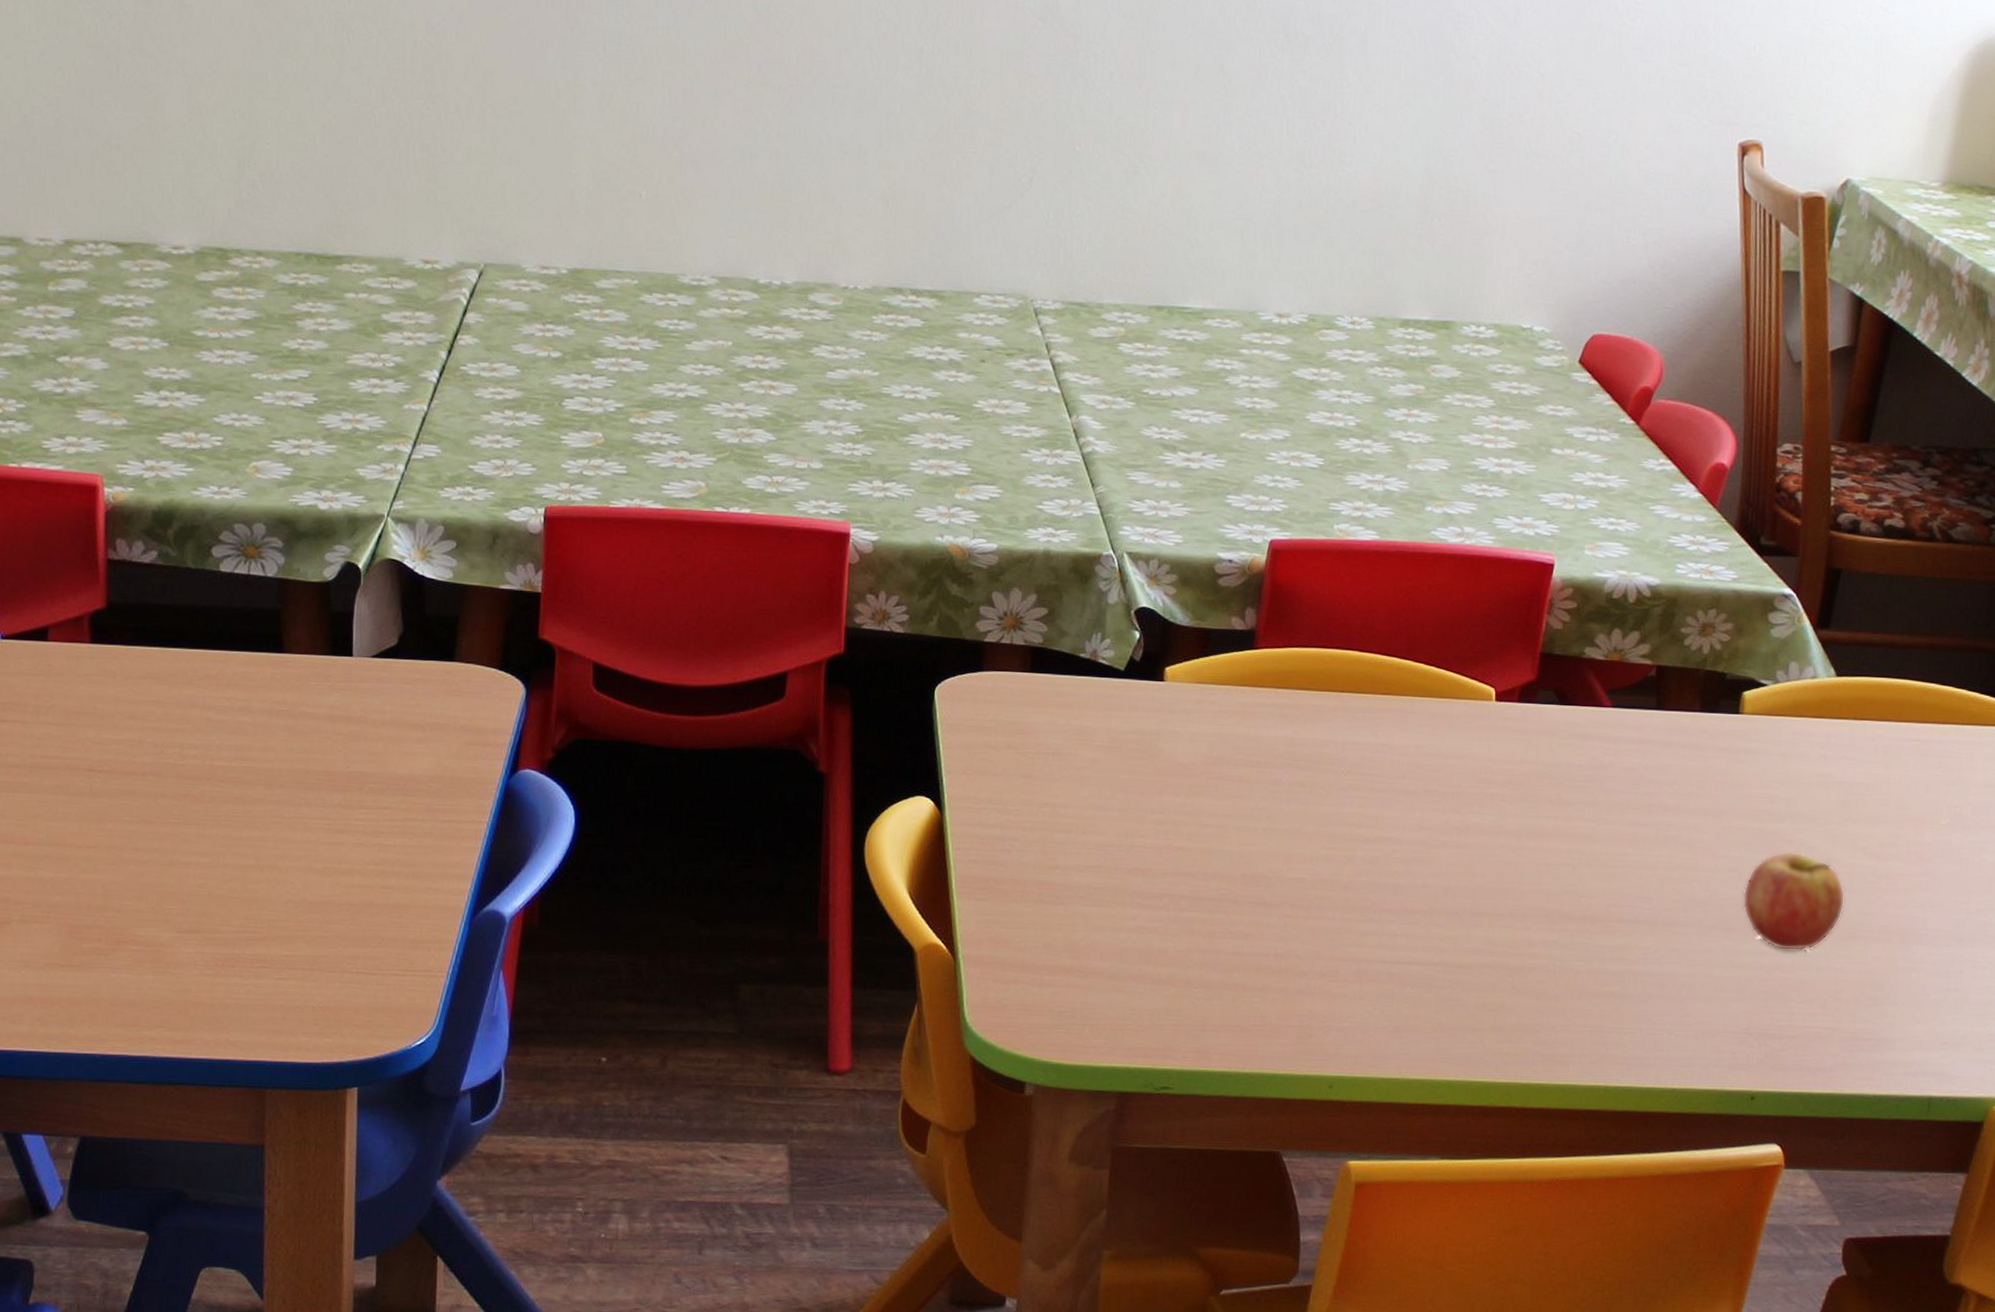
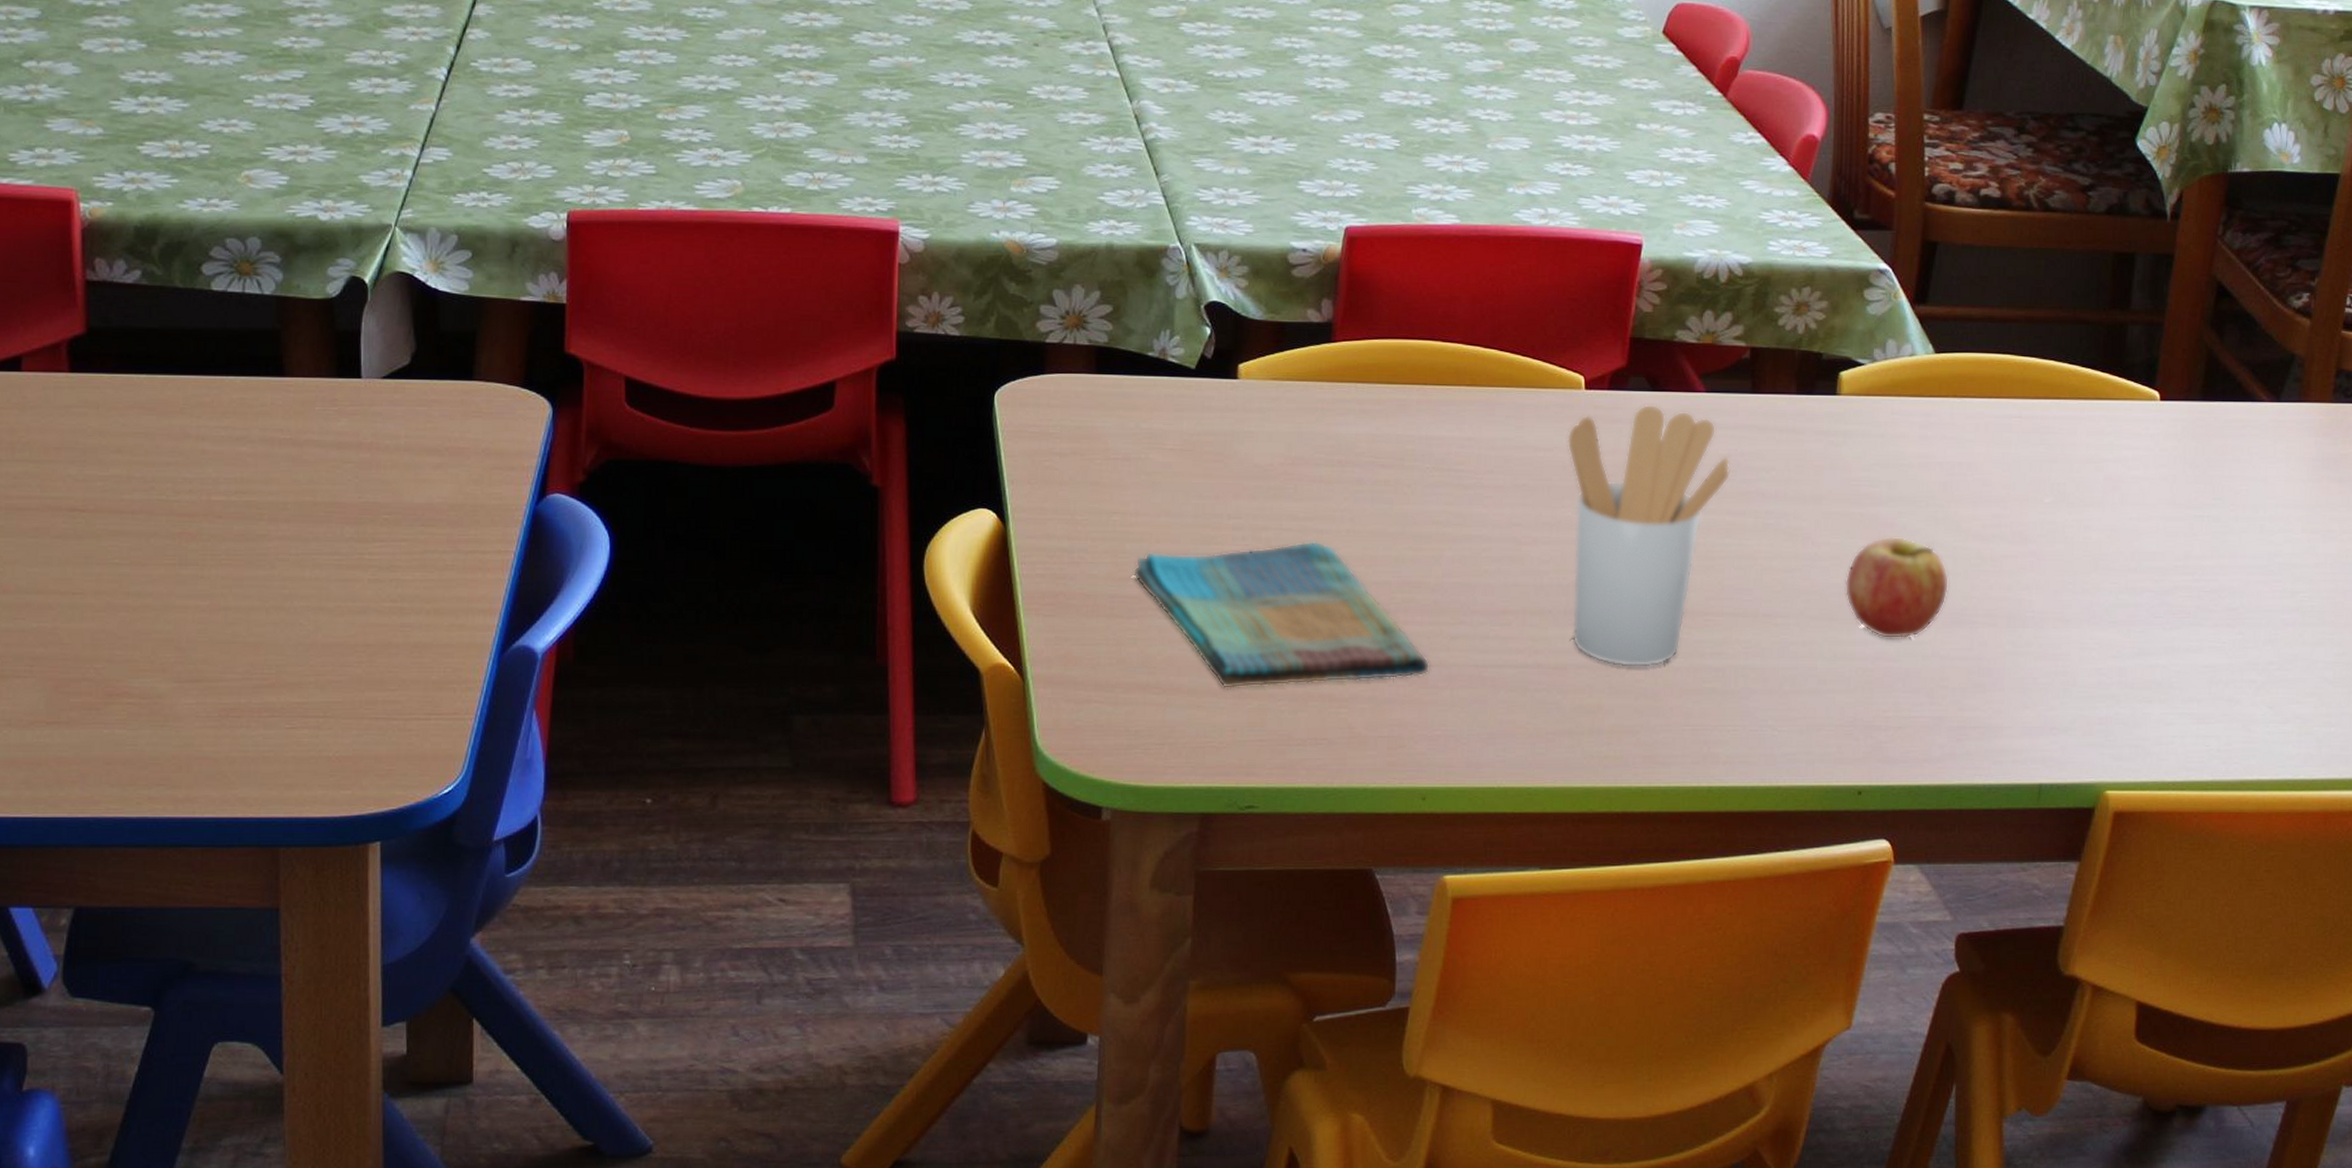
dish towel: none [1061,837,1340,976] -> present [1133,541,1430,690]
utensil holder: none [1477,717,1635,969] -> present [1567,404,1731,667]

